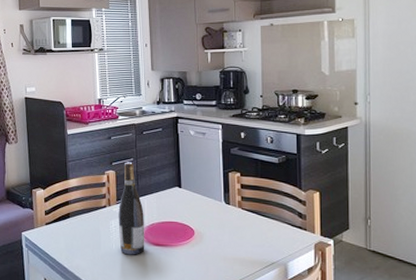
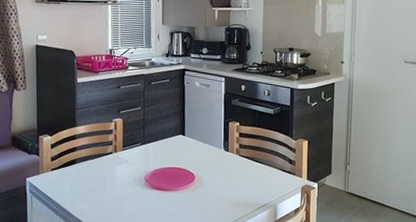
wine bottle: present [118,162,145,255] -> none [123,110,149,199]

